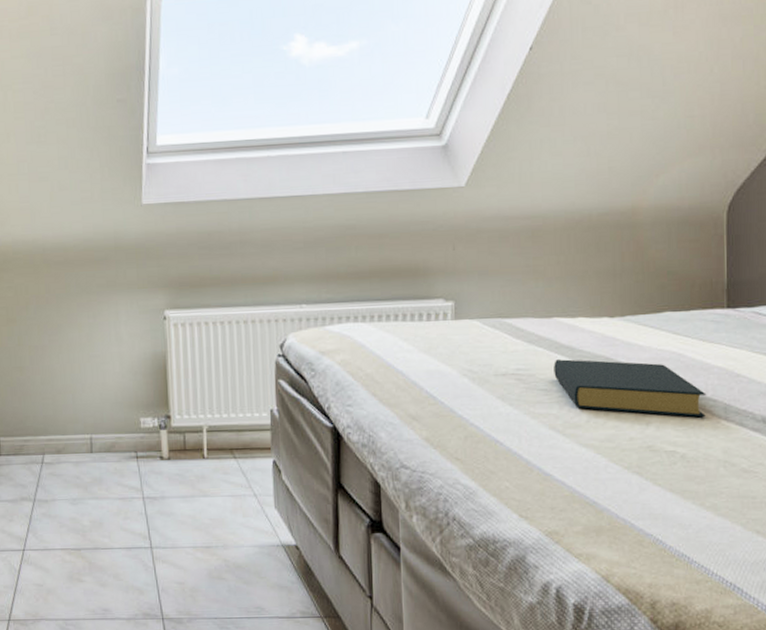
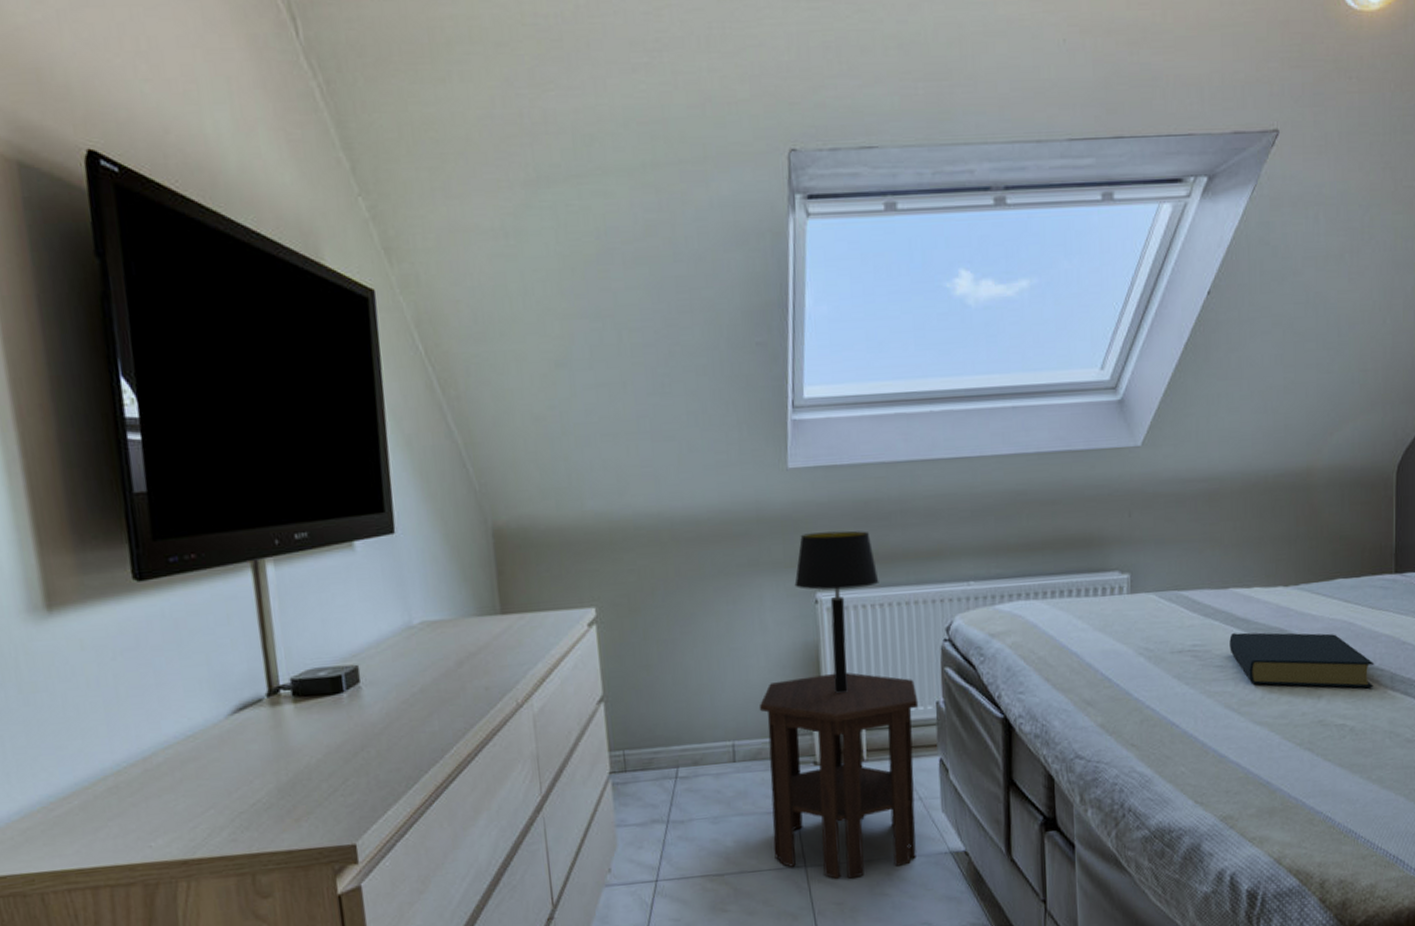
side table: none [113,380,255,562] -> present [759,672,919,879]
table lamp: none [146,258,220,399] -> present [794,530,879,694]

